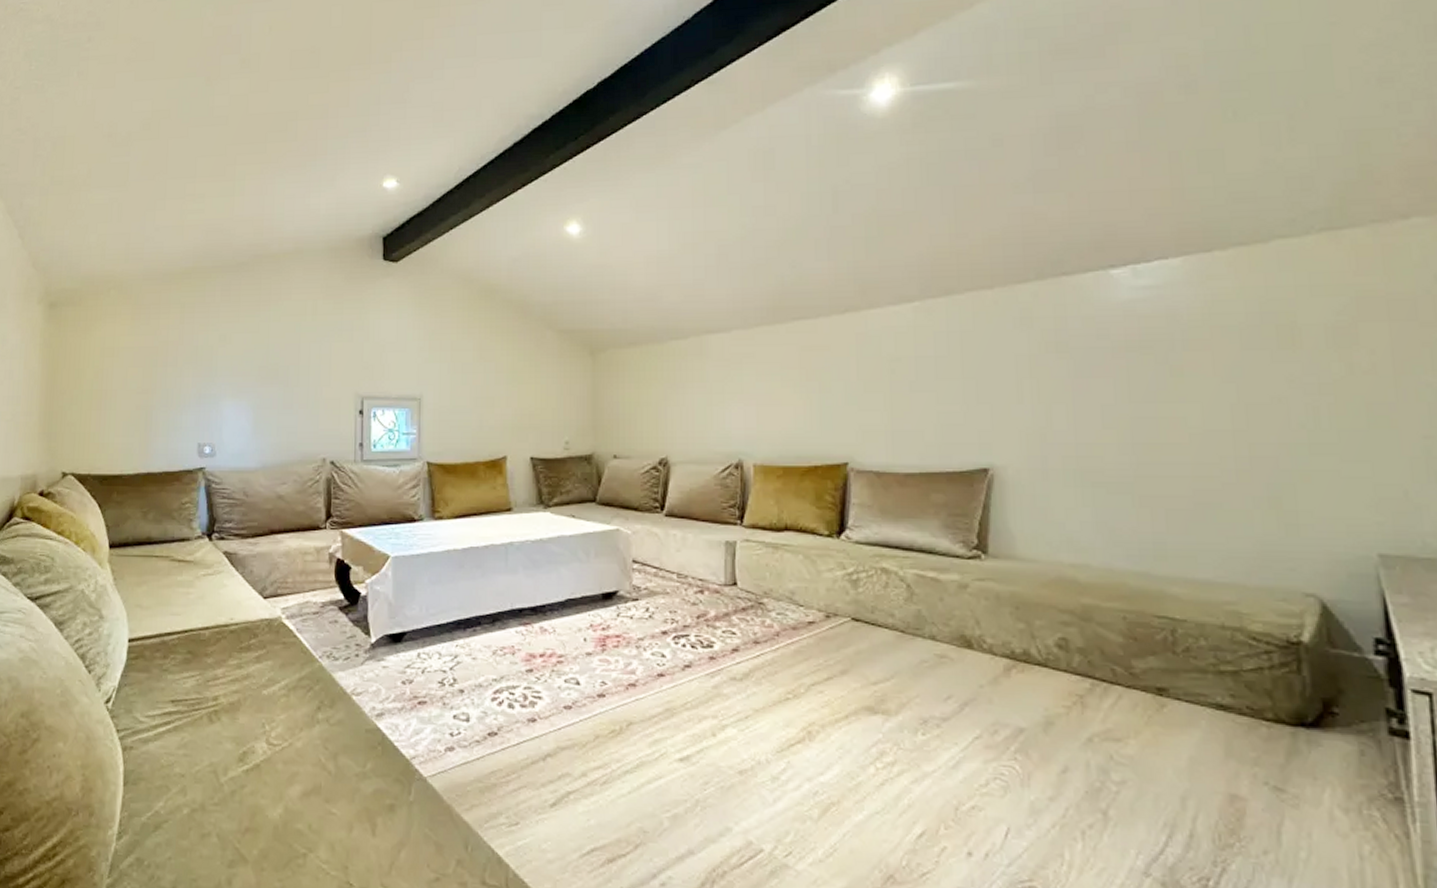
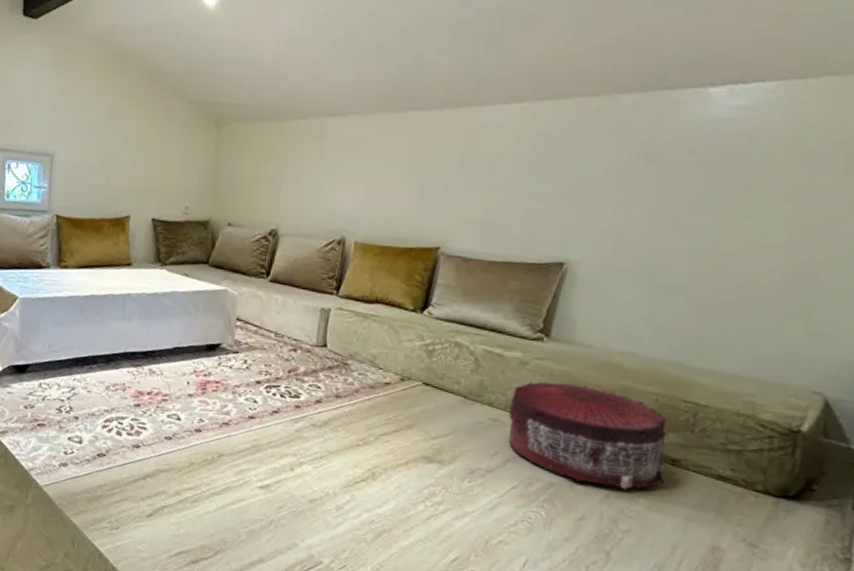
pouf: none [956,605,1153,730] -> present [508,381,668,490]

